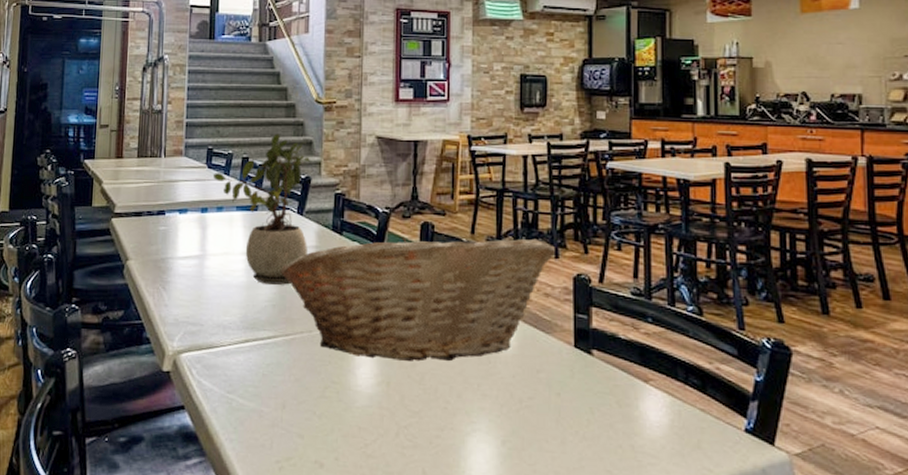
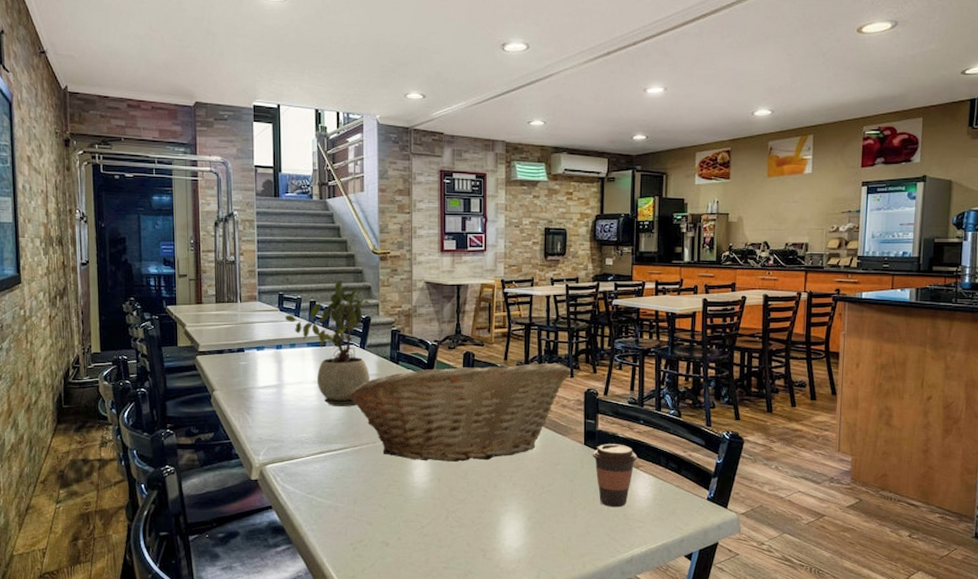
coffee cup: none [585,347,646,435] -> present [592,444,638,508]

